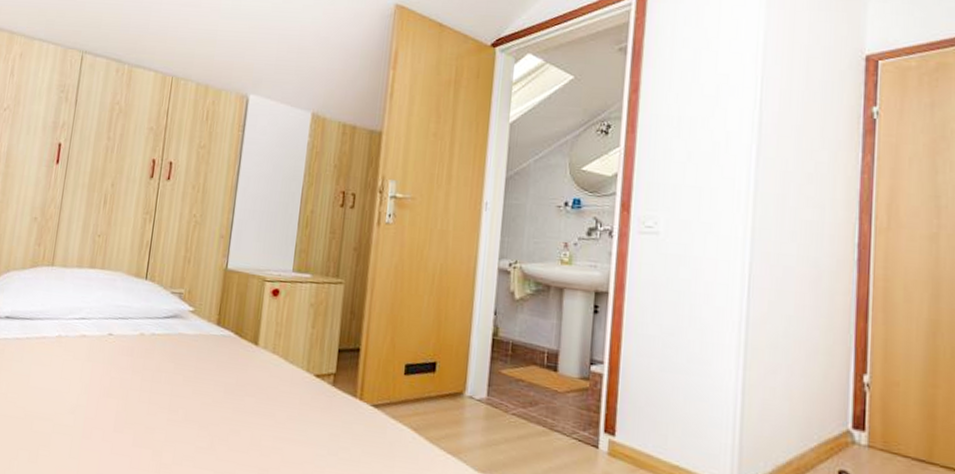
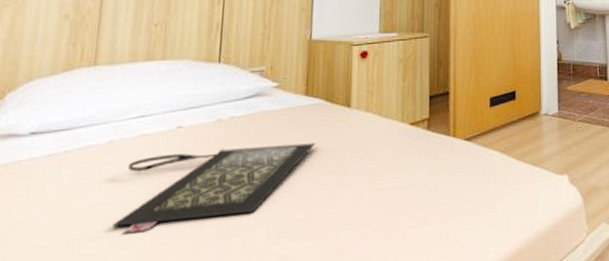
clutch bag: none [56,356,223,430] -> present [113,143,316,233]

